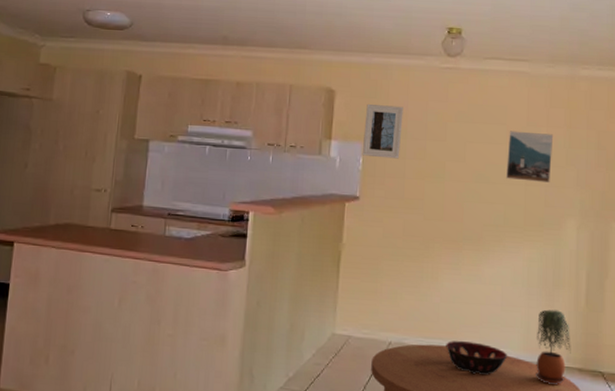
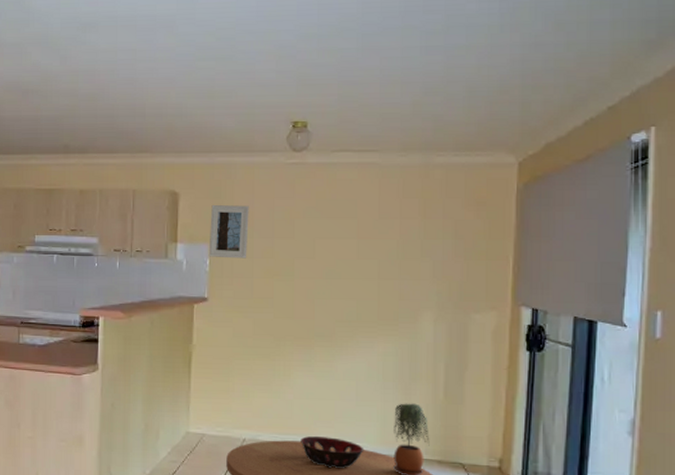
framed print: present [506,131,554,182] -> none [358,224,407,275]

